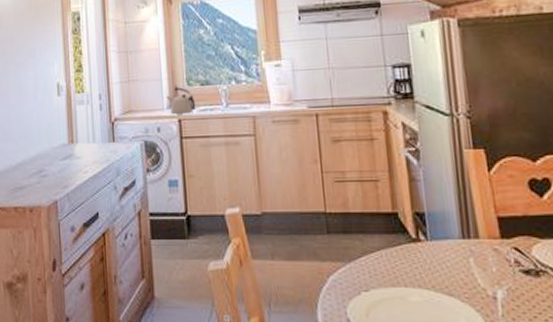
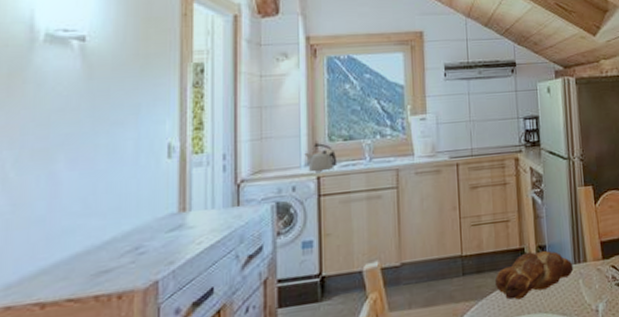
bread loaf: none [363,218,462,269] -> present [494,250,574,300]

